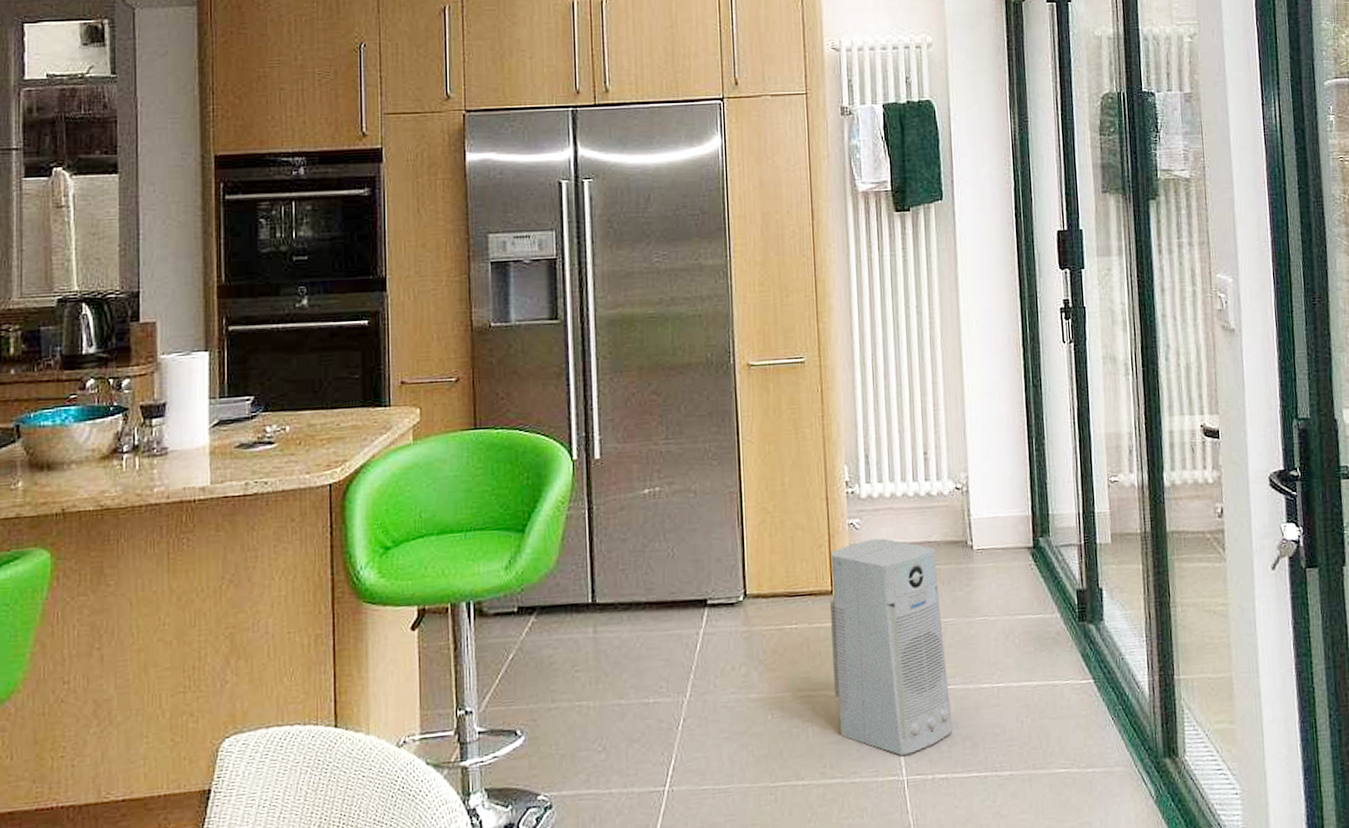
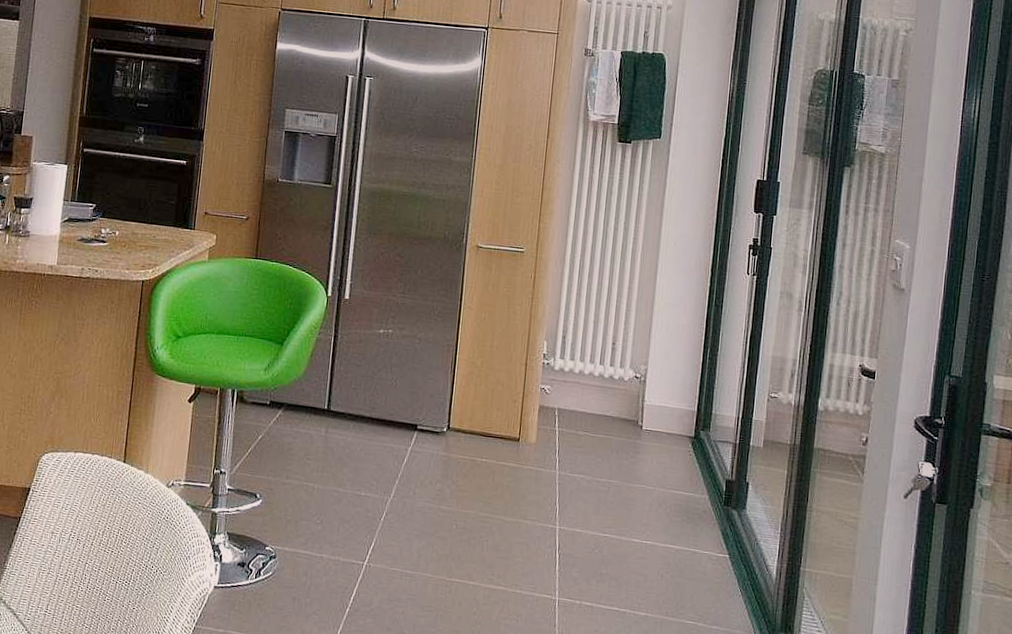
air purifier: present [830,538,953,755] -> none [509,404,610,581]

